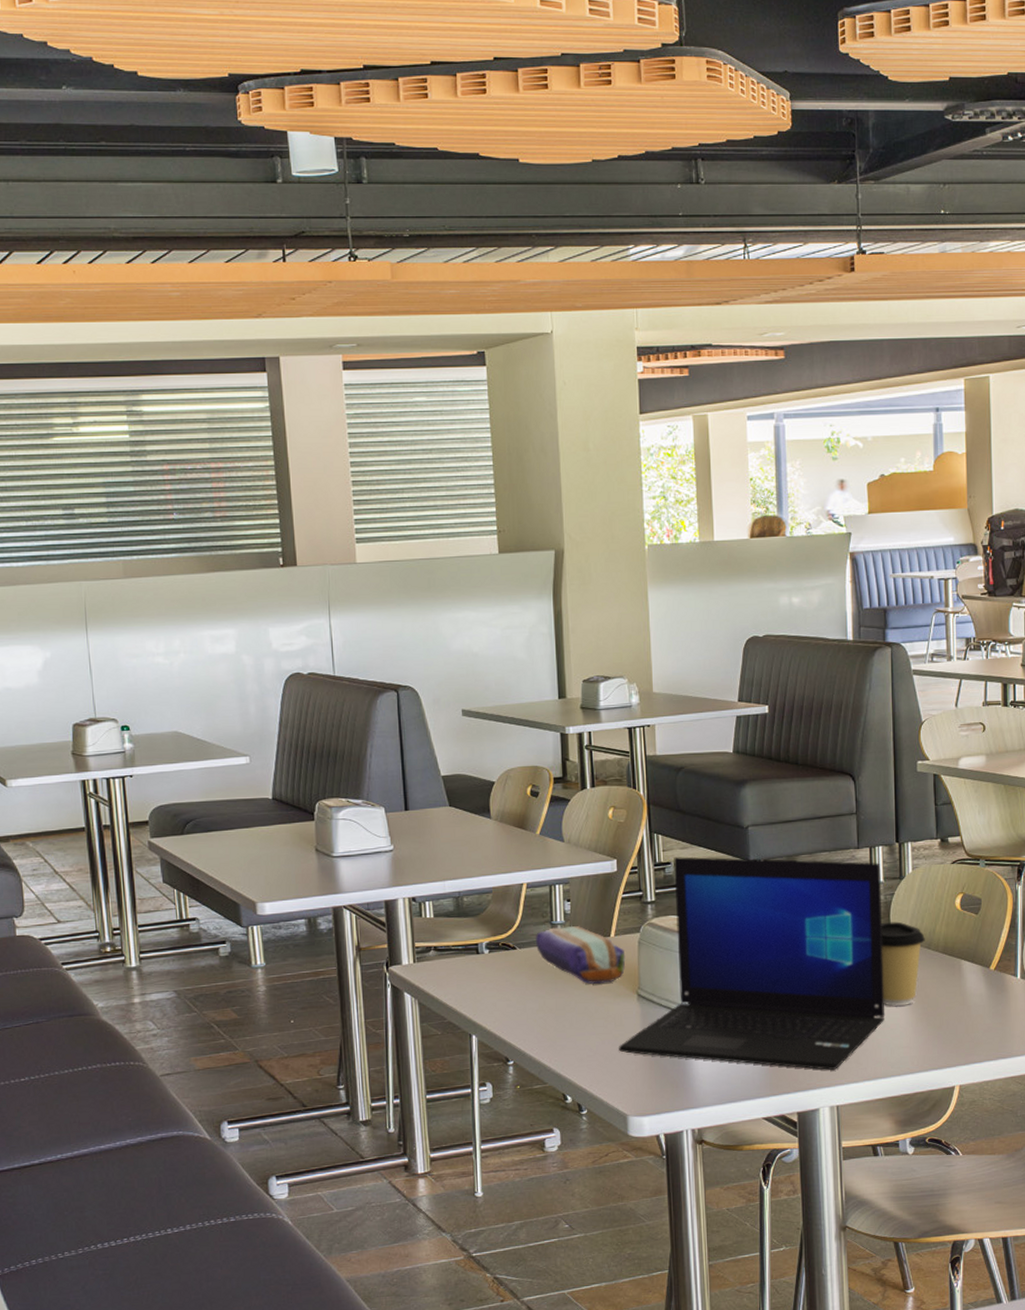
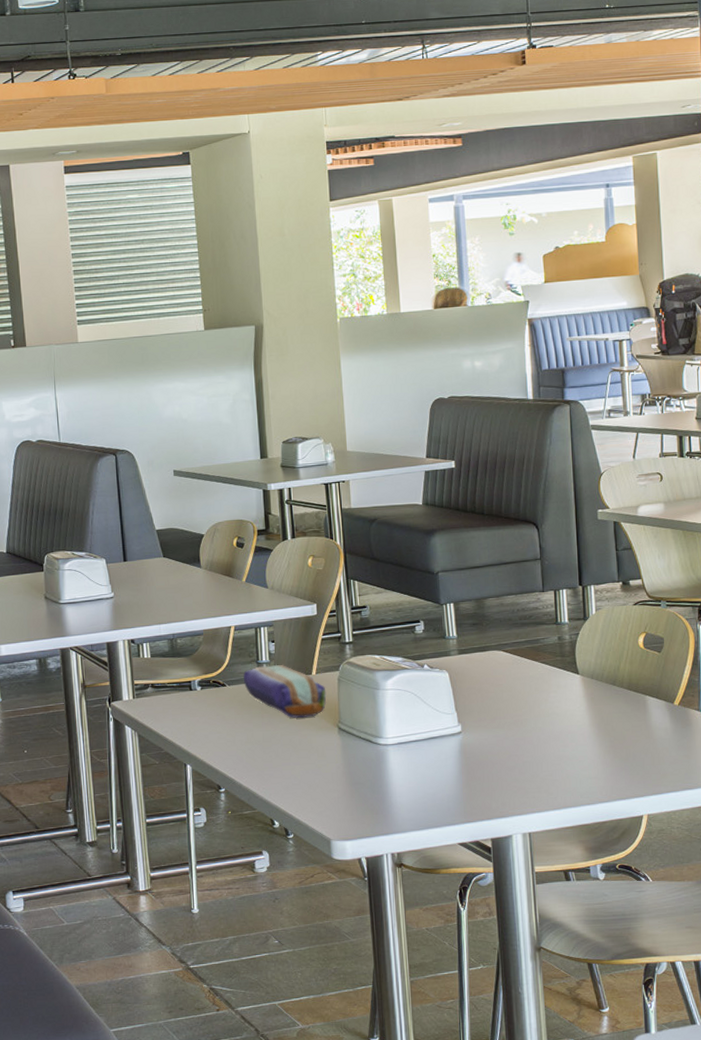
laptop: present [619,856,884,1070] -> none [322,600,573,799]
coffee cup: present [880,921,925,1006] -> none [566,659,610,739]

